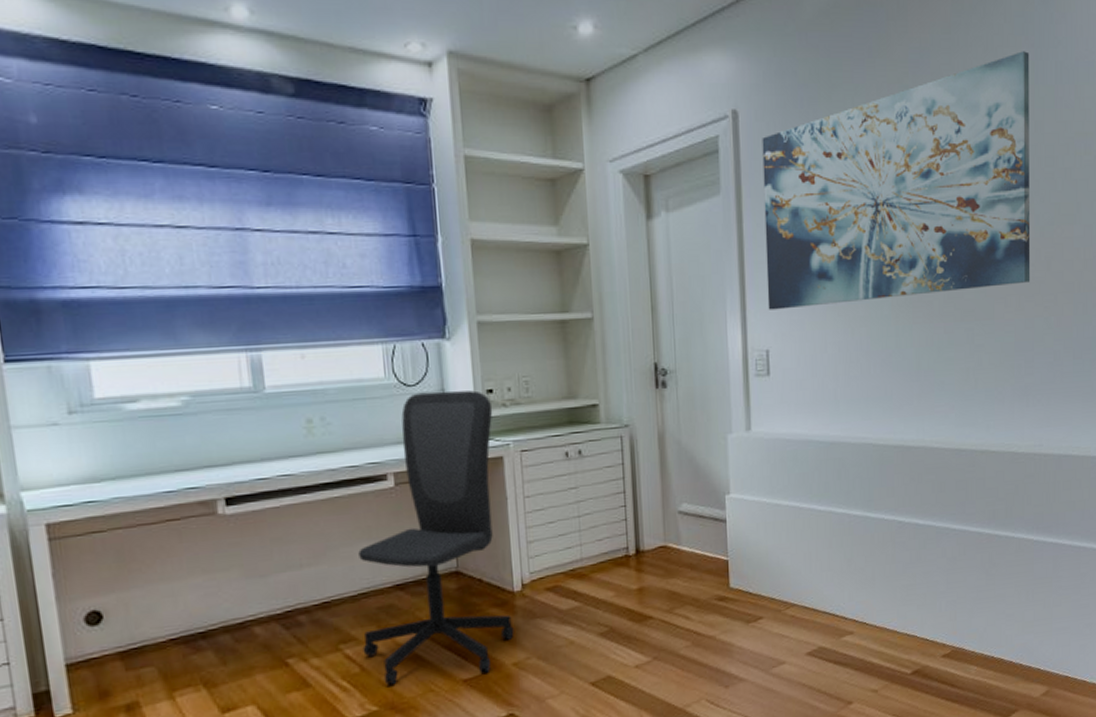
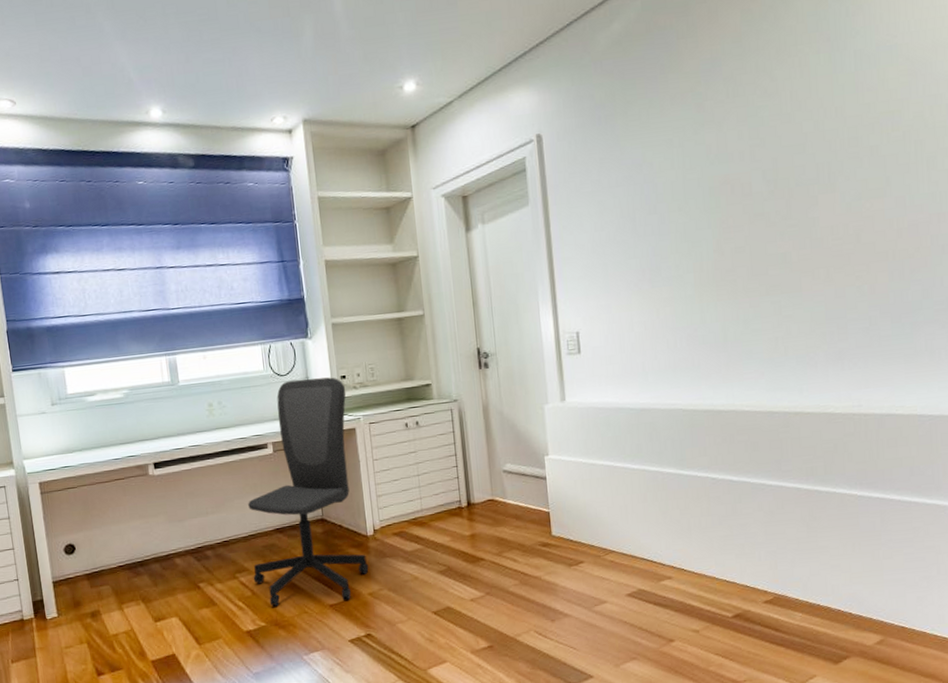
wall art: present [762,51,1031,310] -> none [564,45,839,298]

